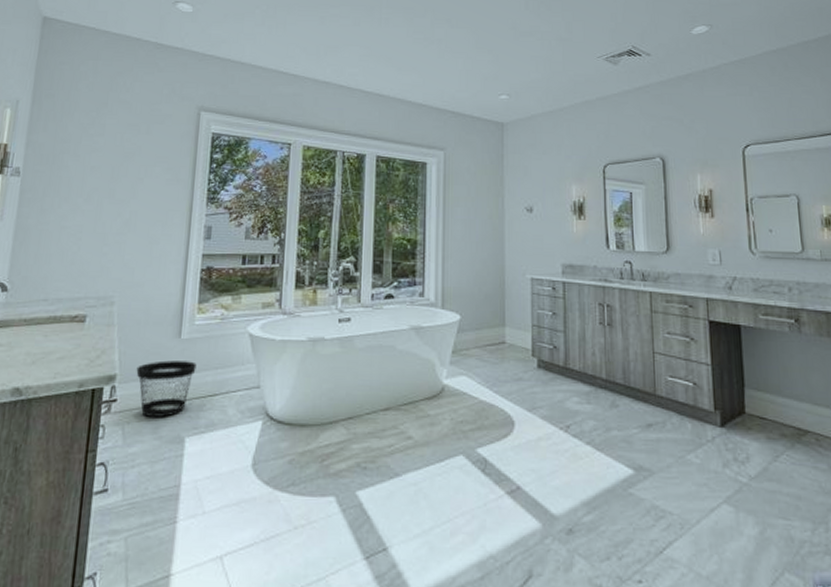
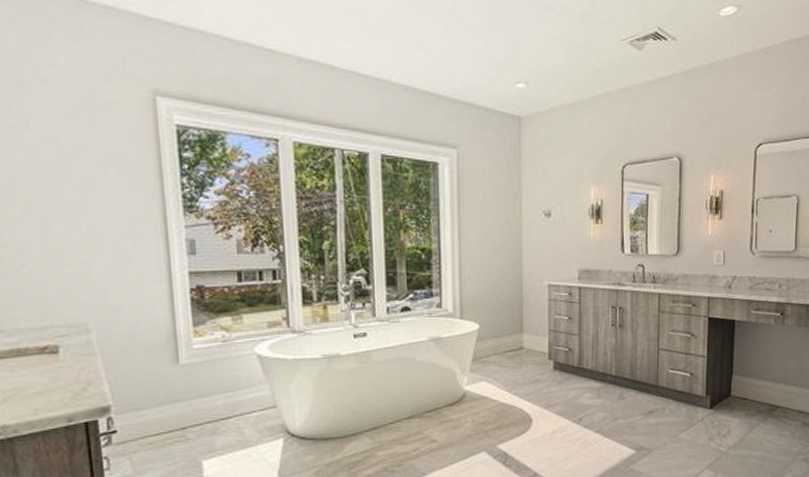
wastebasket: present [136,360,197,417] -> none [133,386,203,445]

